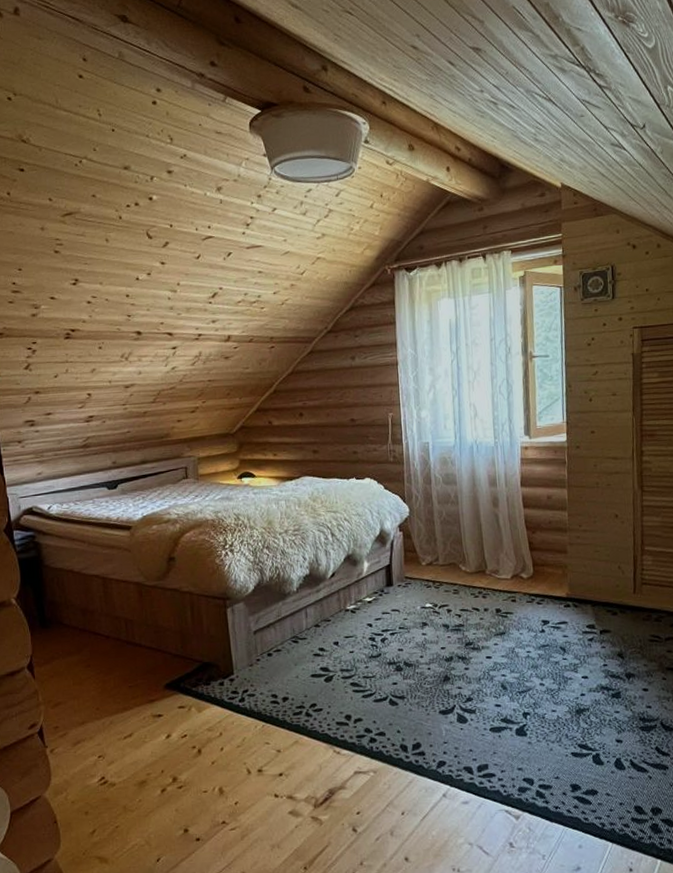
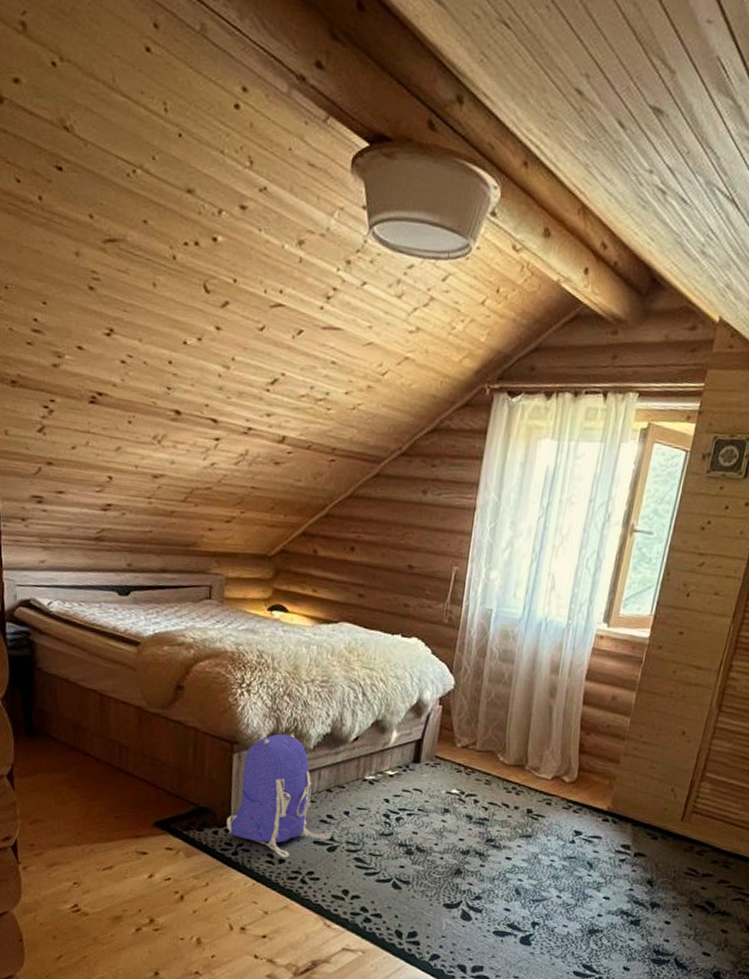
backpack: none [230,581,326,696] -> present [226,733,331,859]

